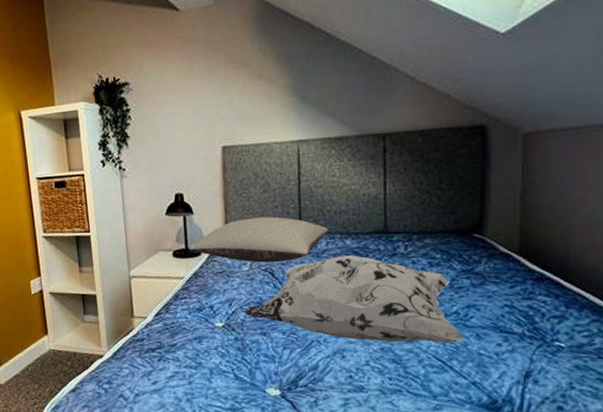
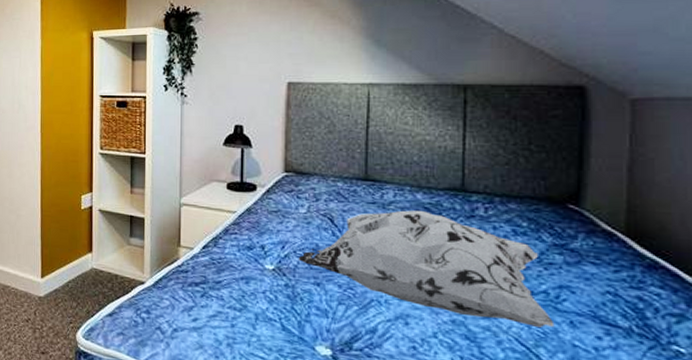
pillow: present [189,216,329,263] -> none [244,158,397,209]

